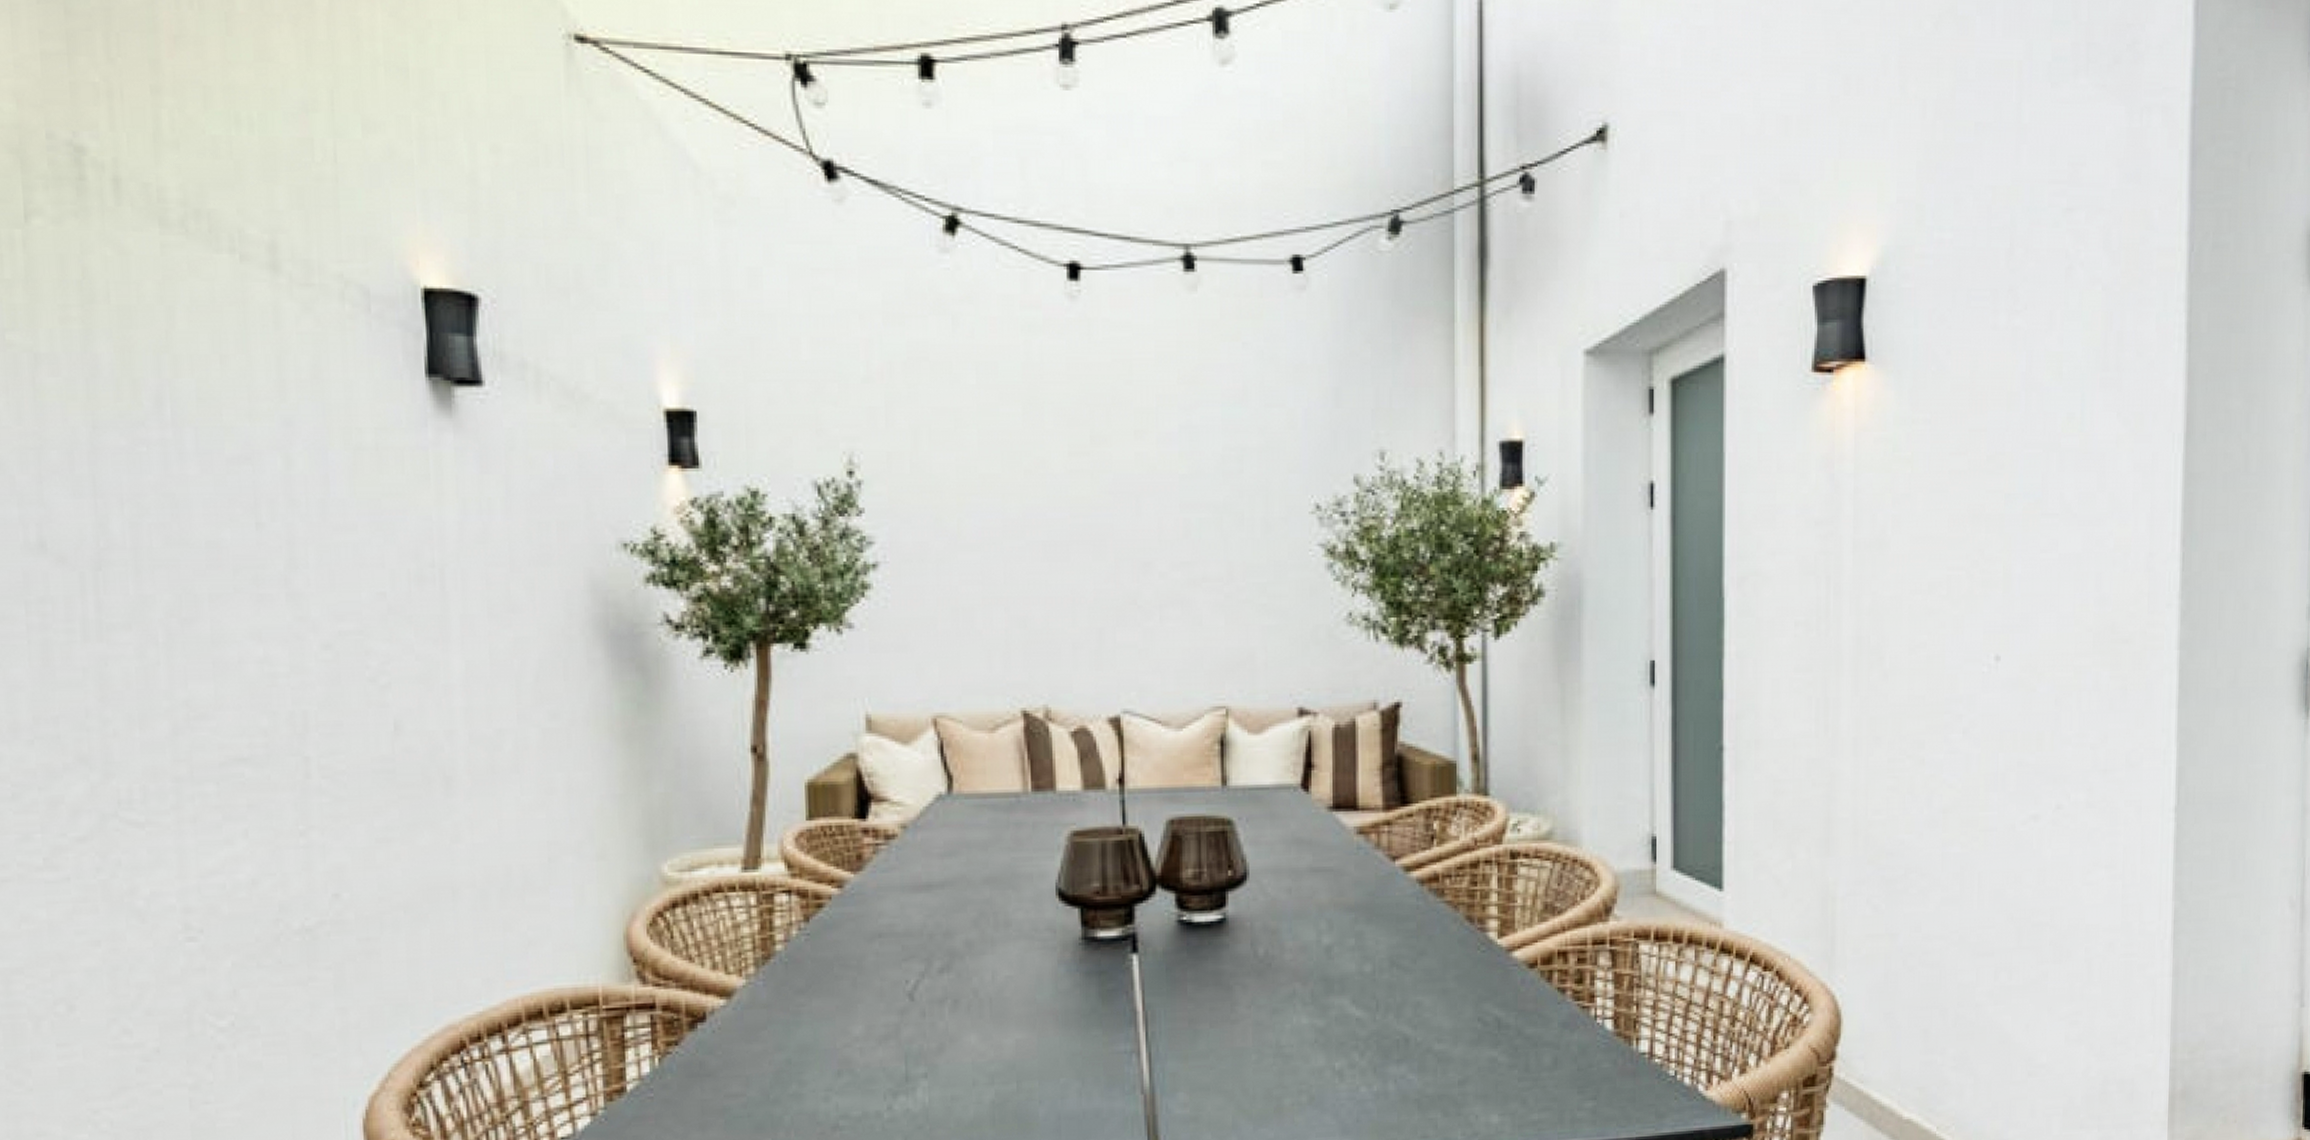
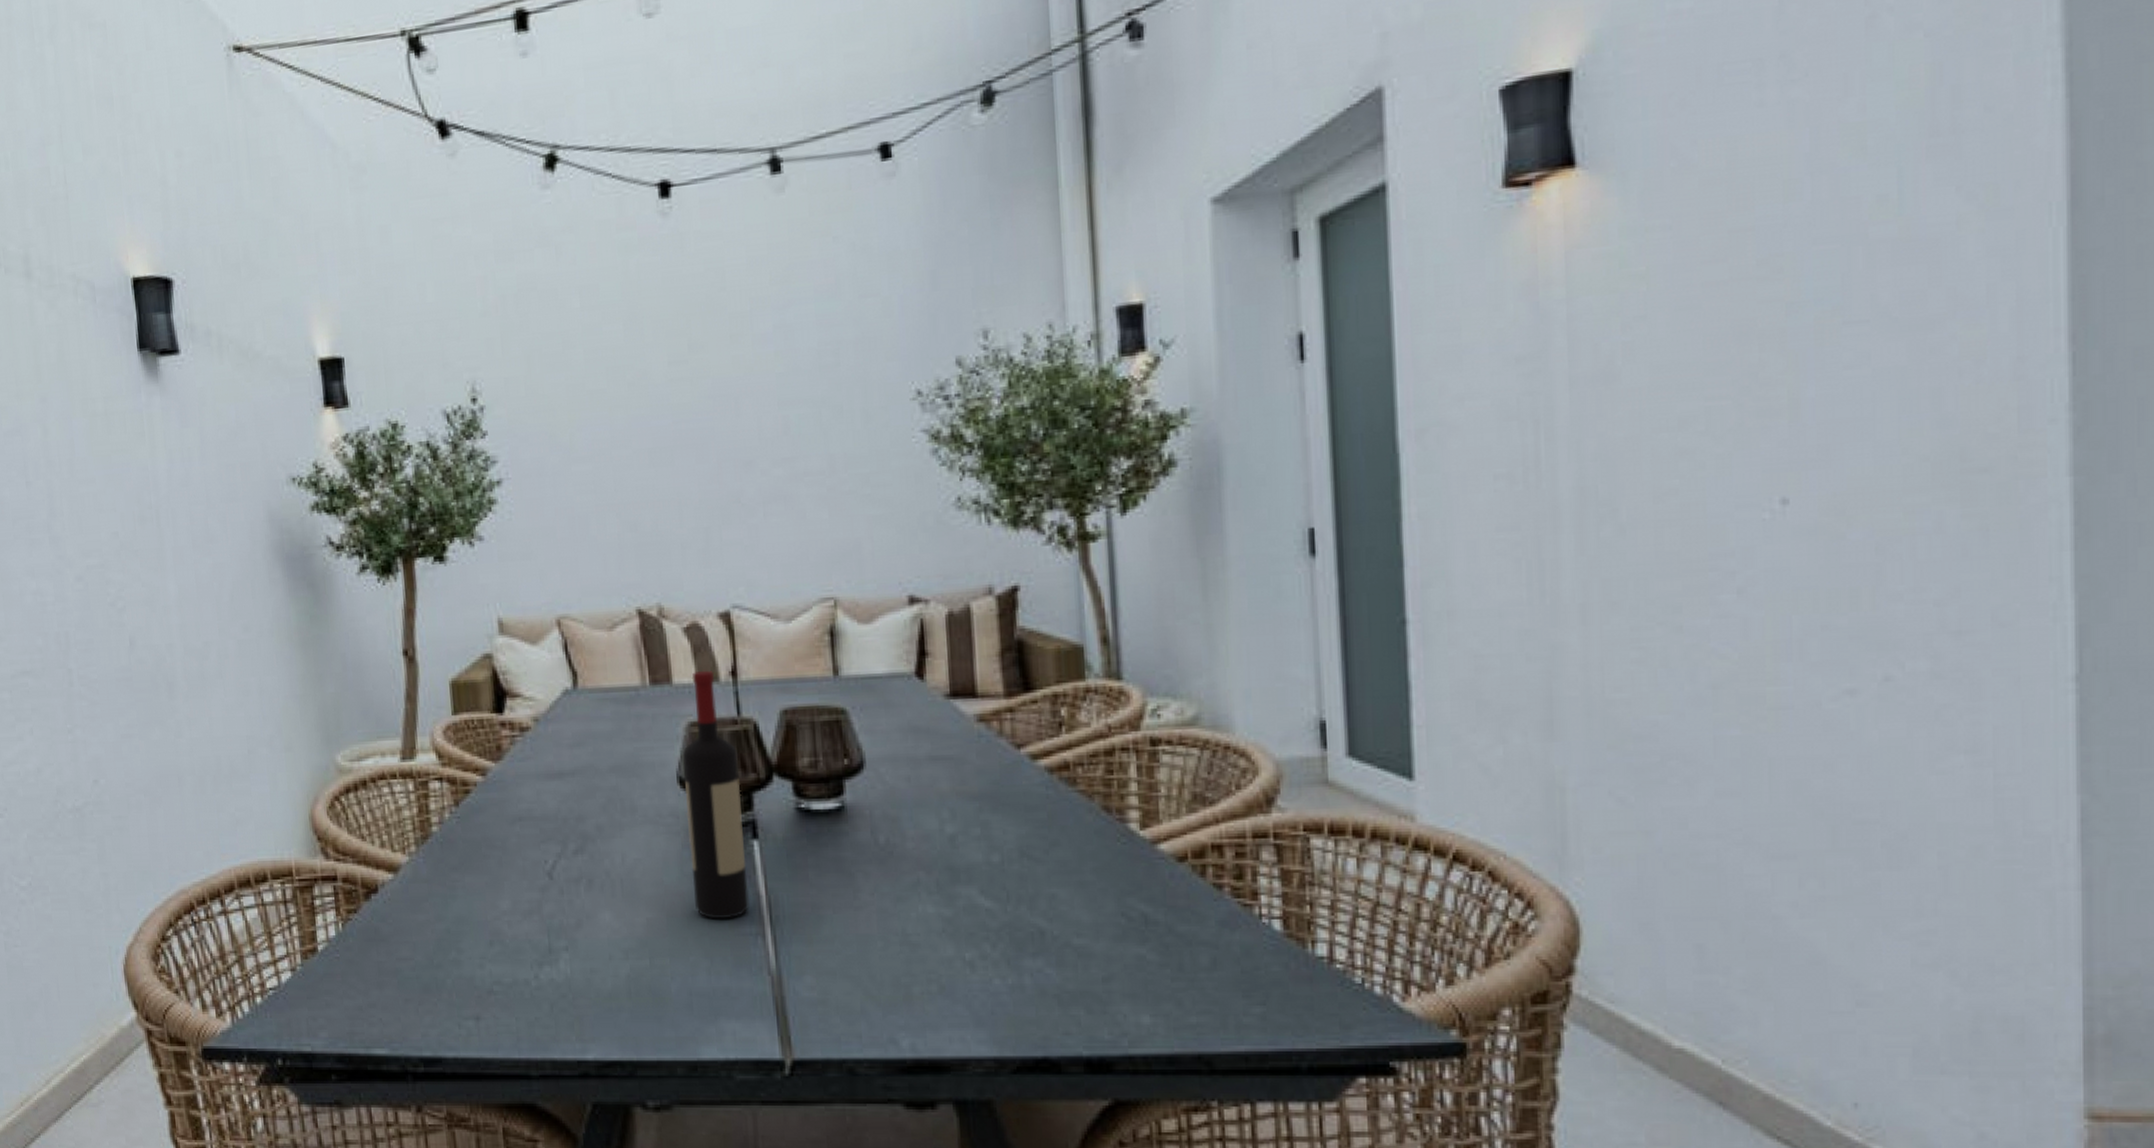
wine bottle: none [1062,777,1125,1038] -> present [682,670,749,919]

